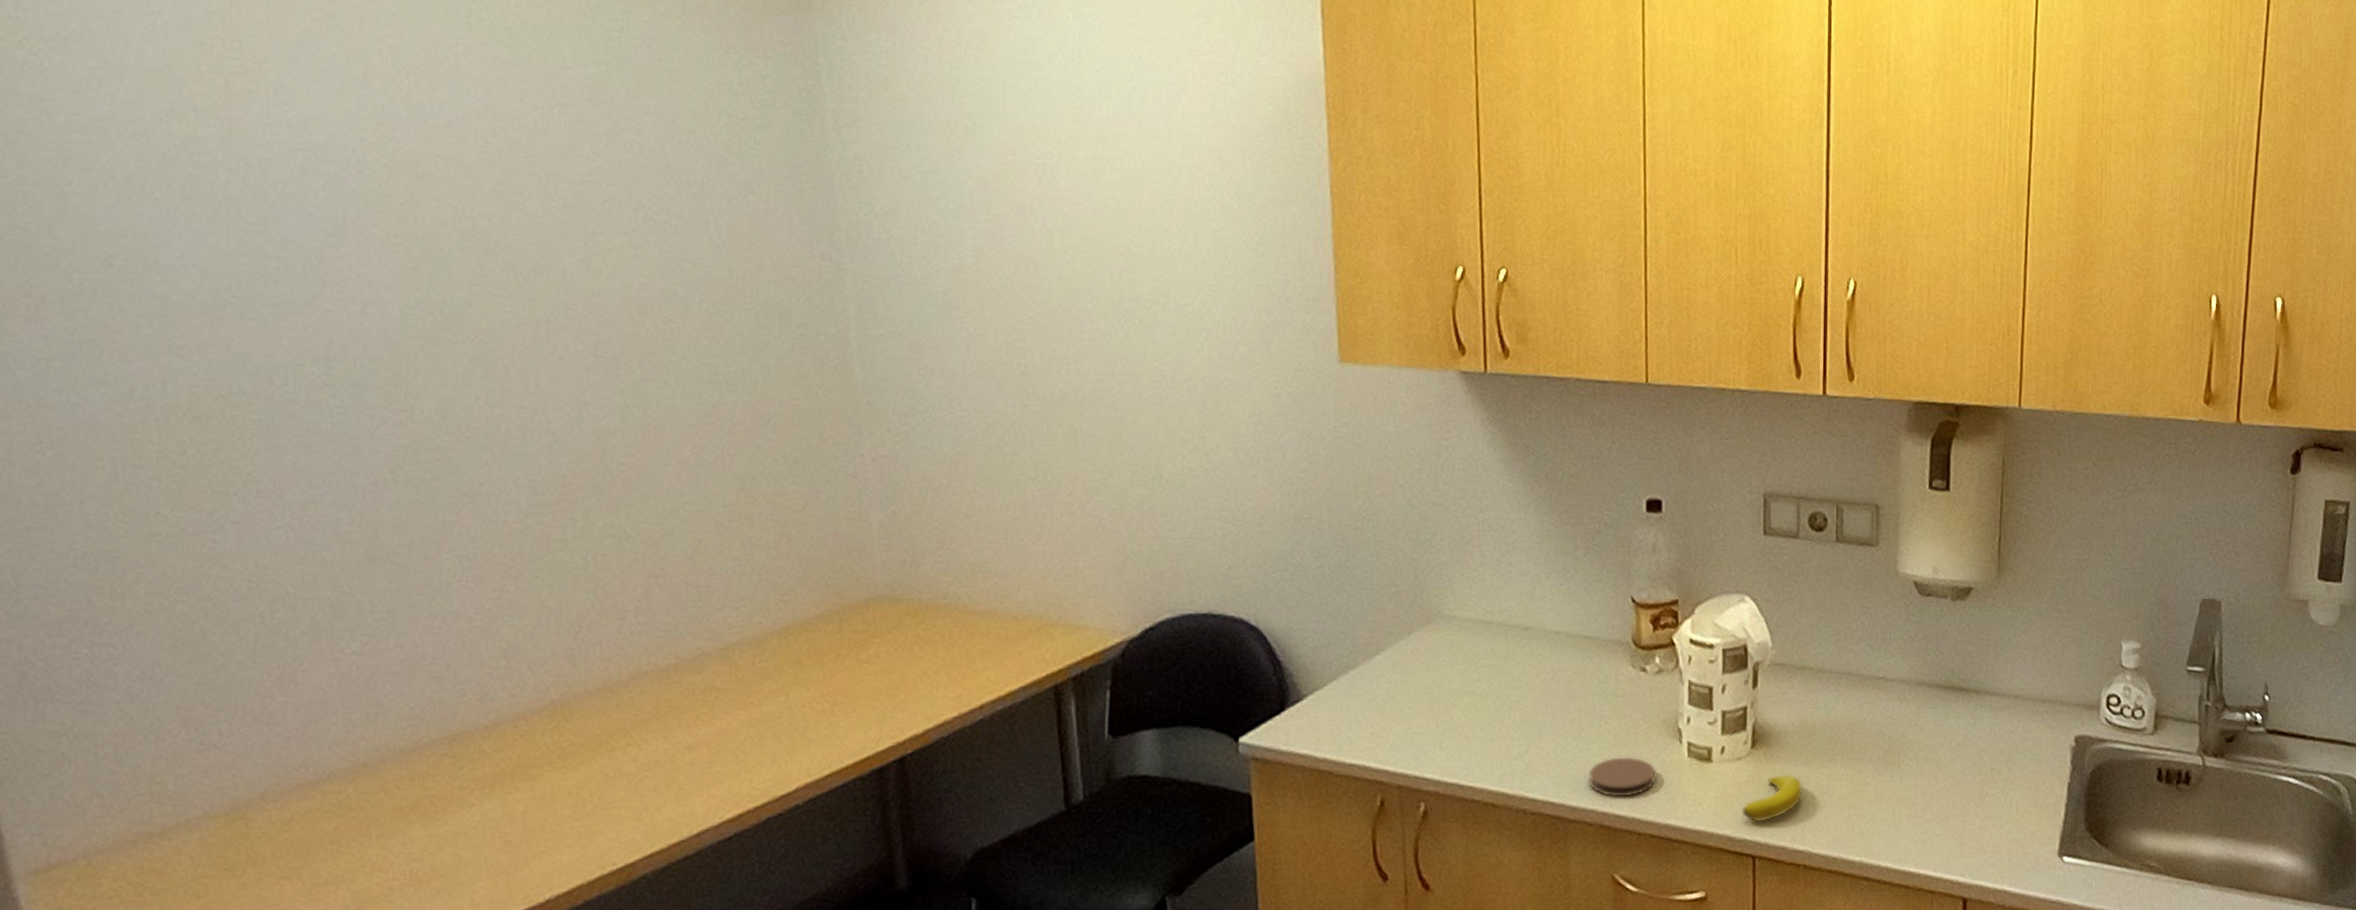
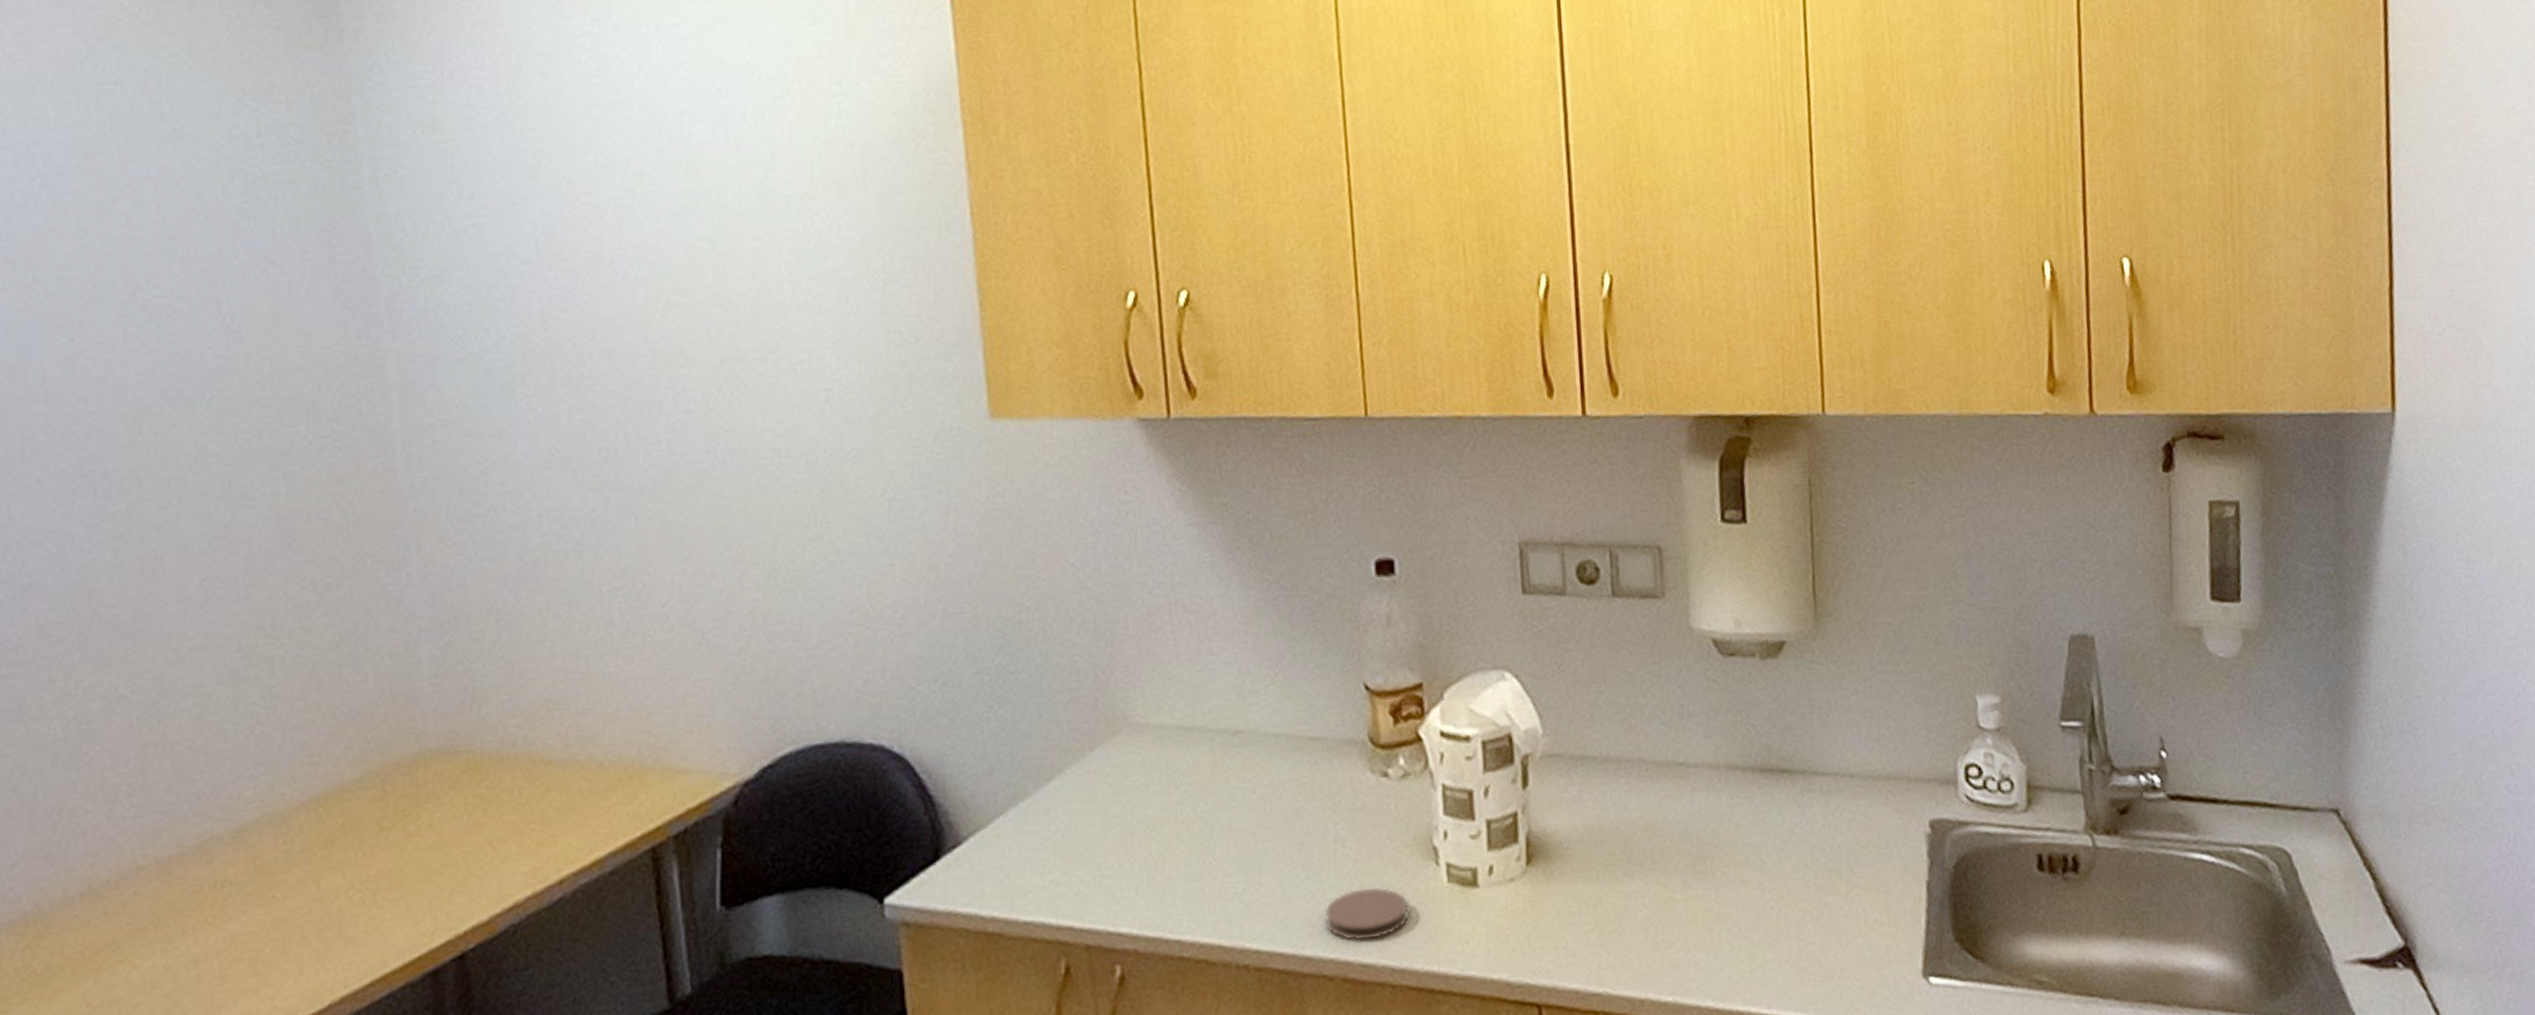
banana: present [1742,774,1803,822] -> none [1520,895,1595,961]

